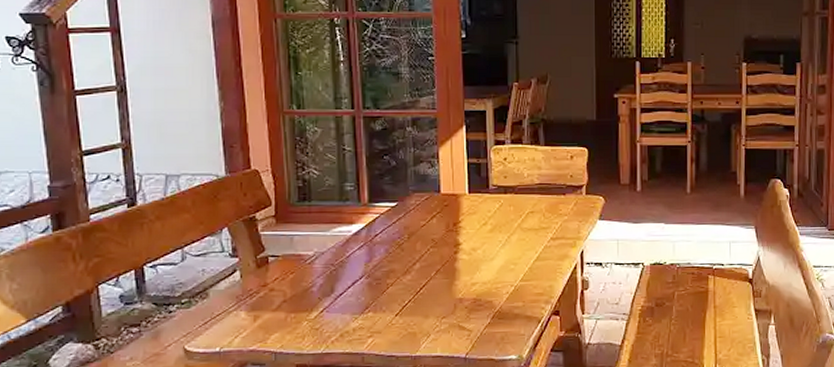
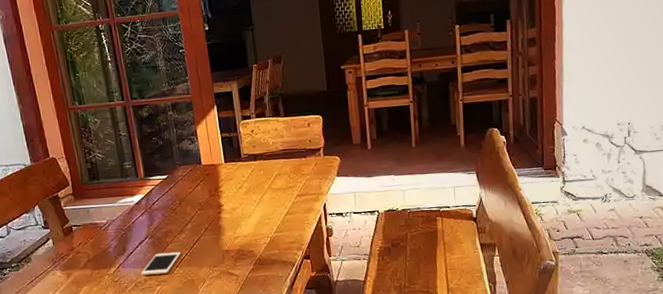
cell phone: none [350,296,404,324] -> present [141,251,182,276]

